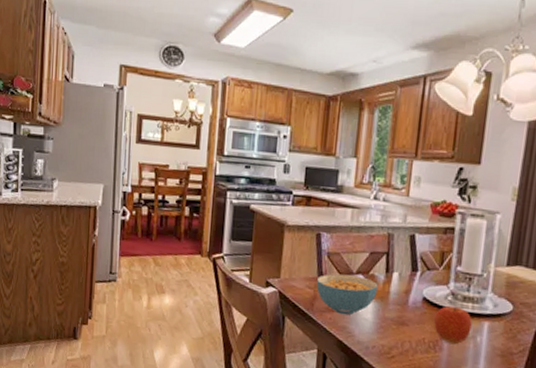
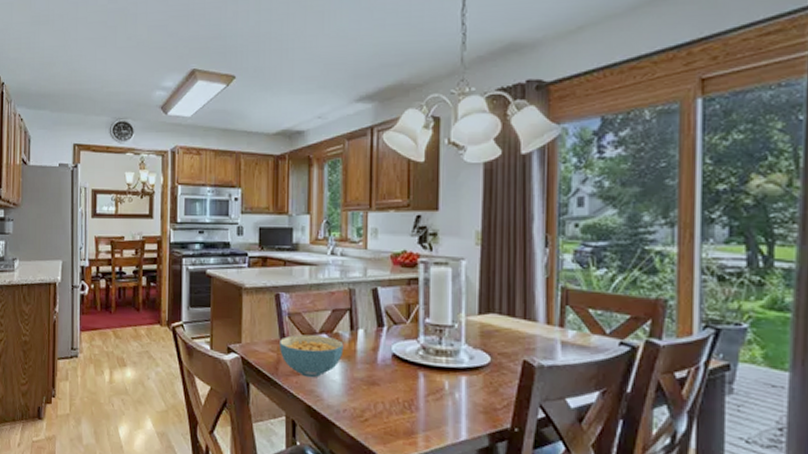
fruit: present [433,305,472,345] -> none [406,360,448,403]

